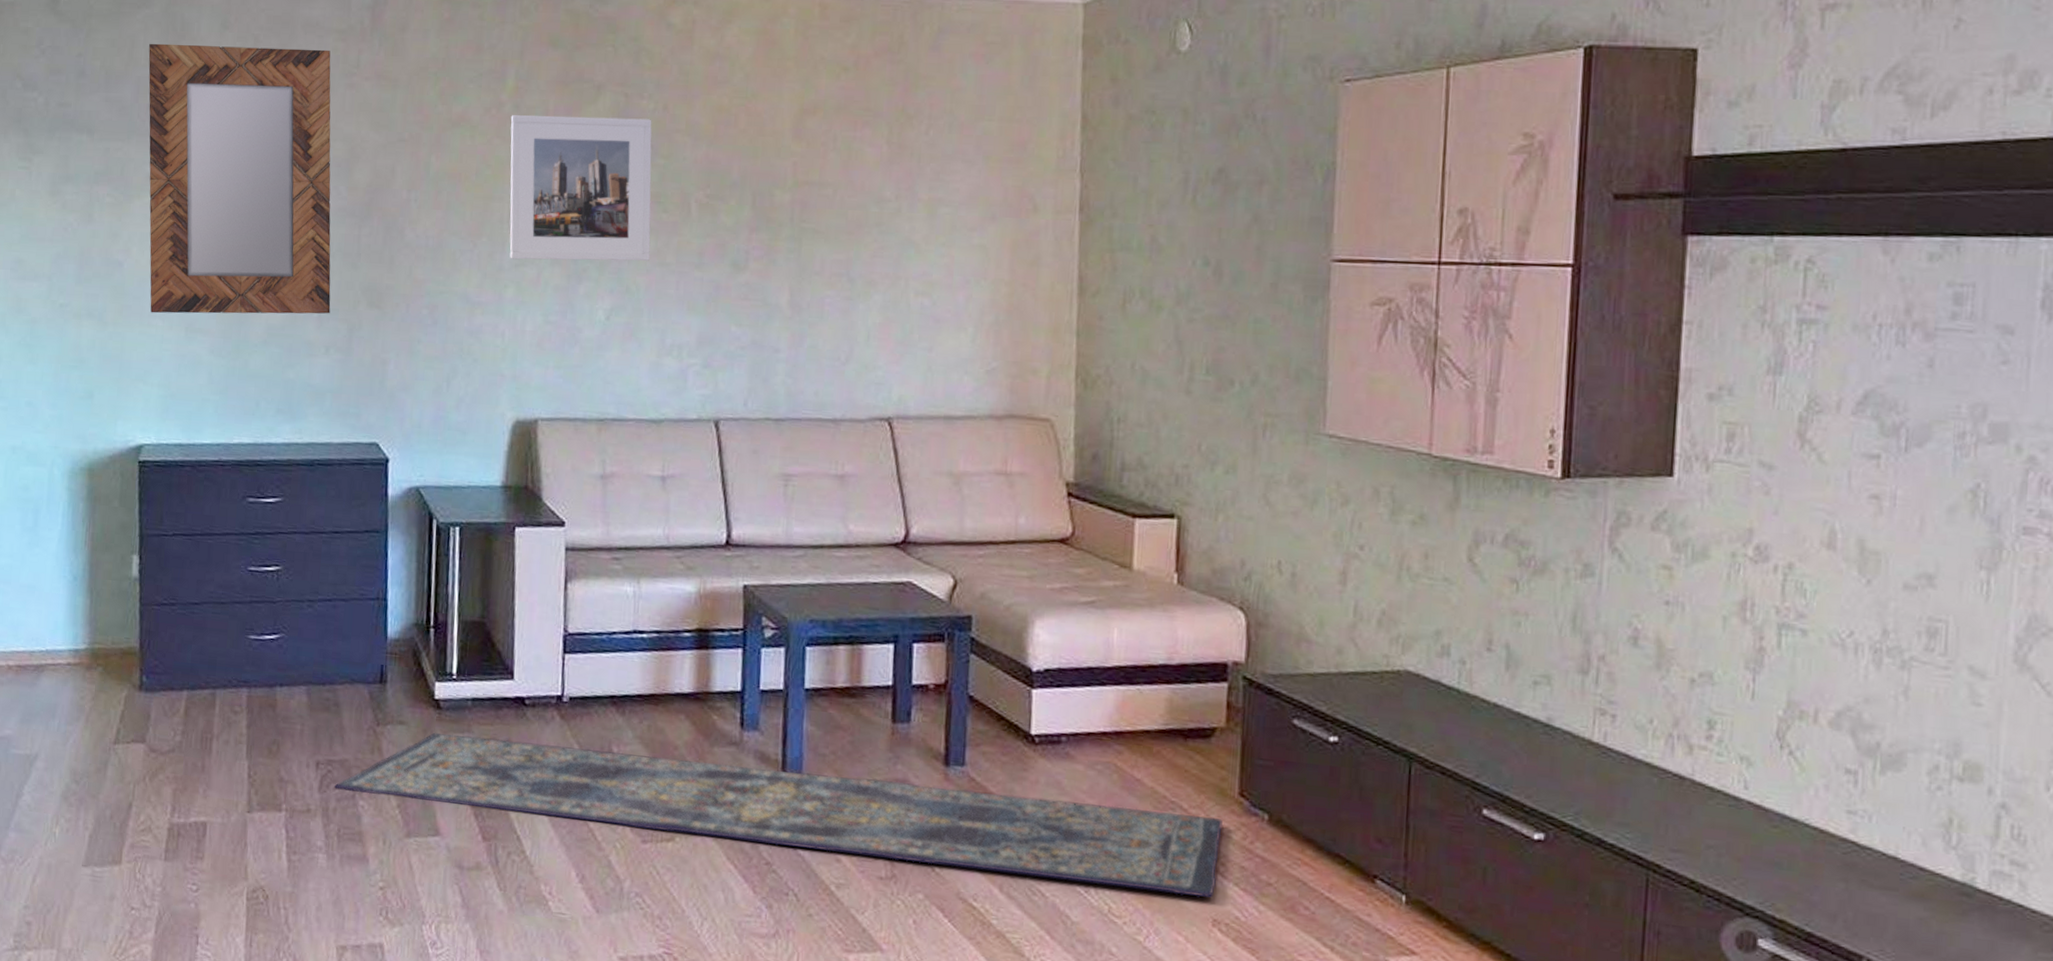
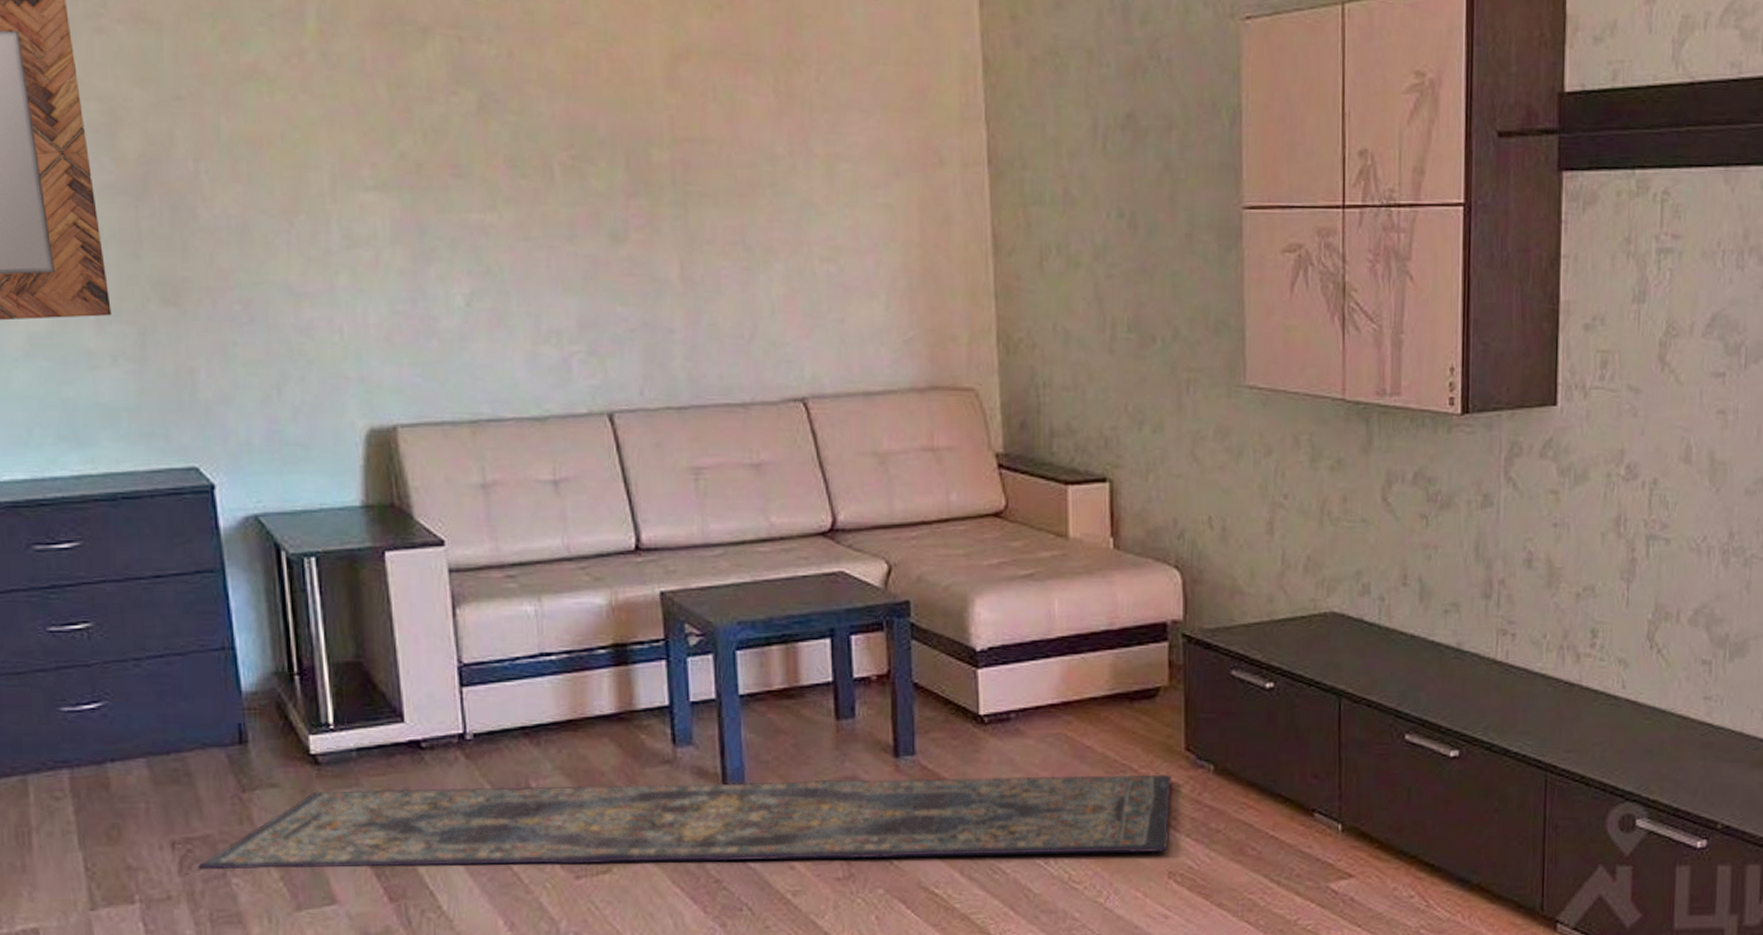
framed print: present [509,115,652,261] -> none [317,65,511,240]

